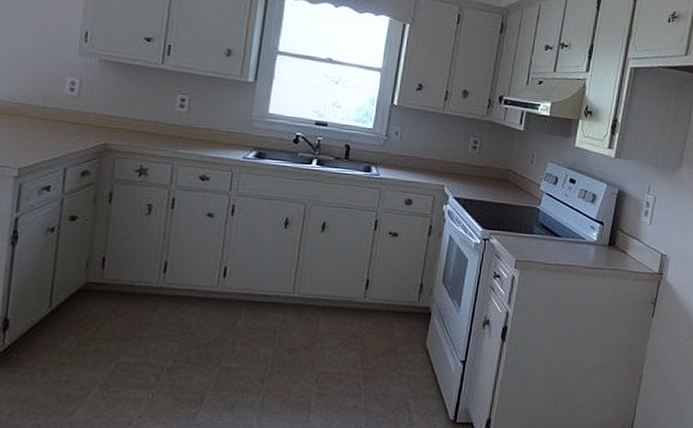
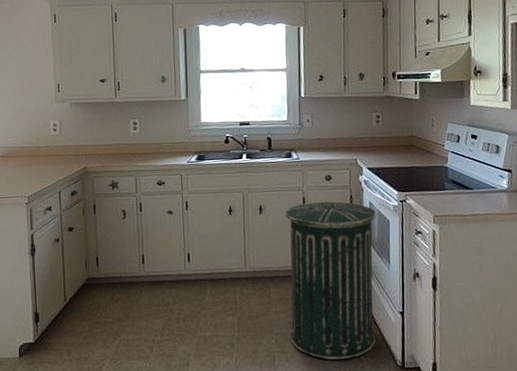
trash can: none [333,226,456,408] -> present [285,201,377,360]

